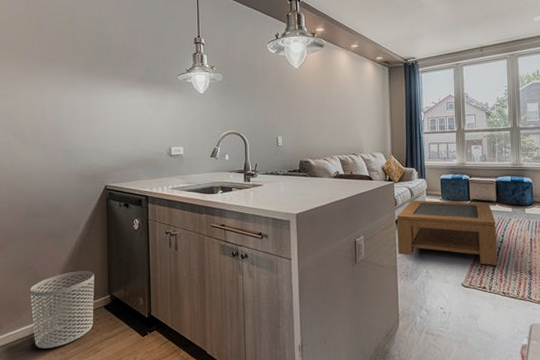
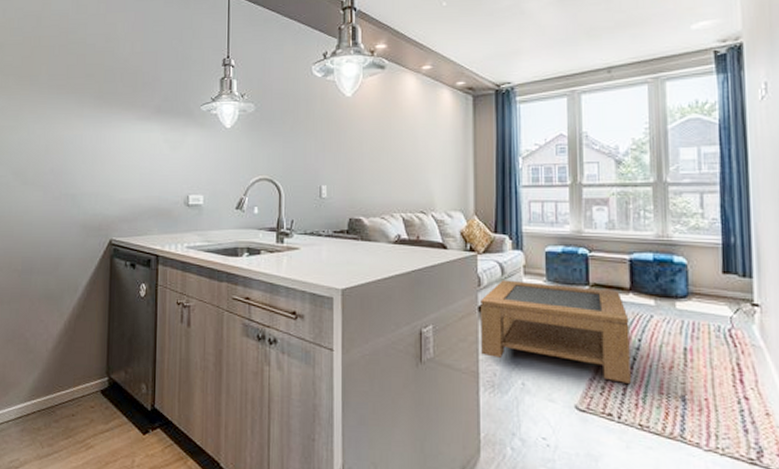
waste bin: present [30,271,95,349] -> none [19,343,92,438]

